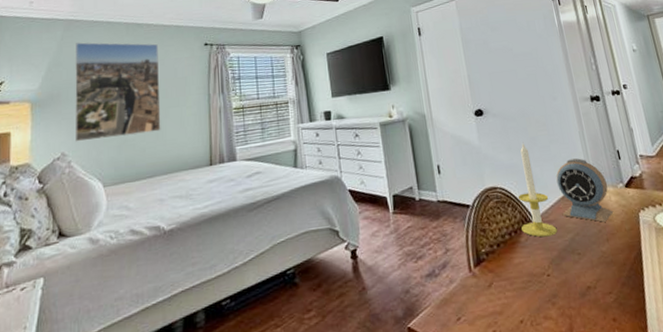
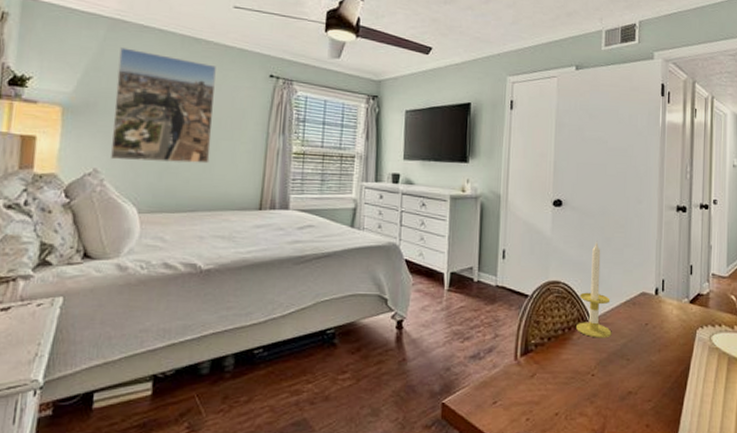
alarm clock: present [556,158,614,222] -> none [620,266,673,333]

